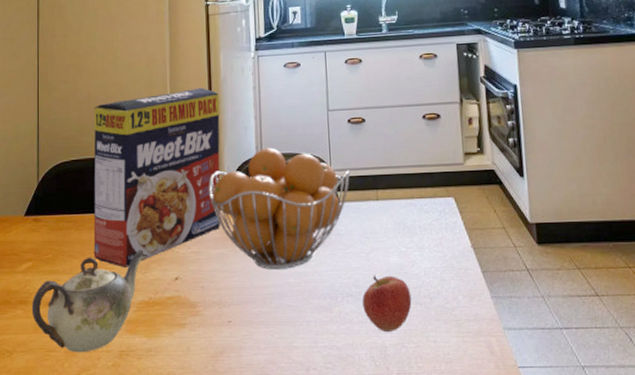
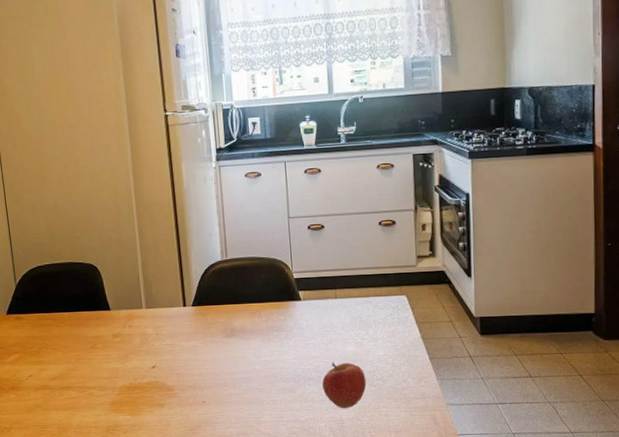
teapot: present [31,250,149,353] -> none [23,343,127,429]
cereal box: present [93,87,220,267] -> none [62,196,191,358]
fruit basket: present [209,147,351,270] -> none [178,252,311,359]

